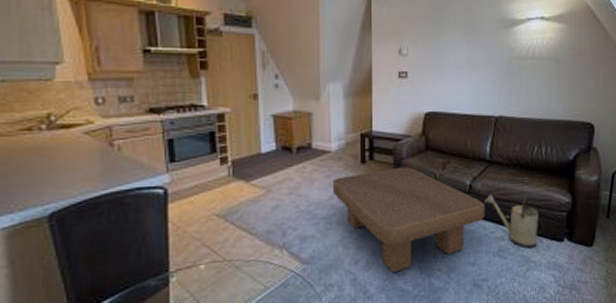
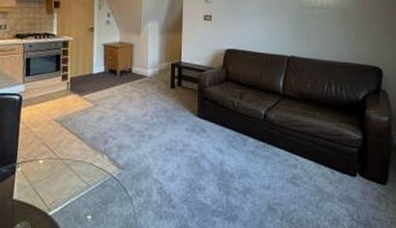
coffee table: present [332,167,485,272] -> none [146,94,278,186]
watering can: present [485,193,545,249] -> none [278,124,336,179]

